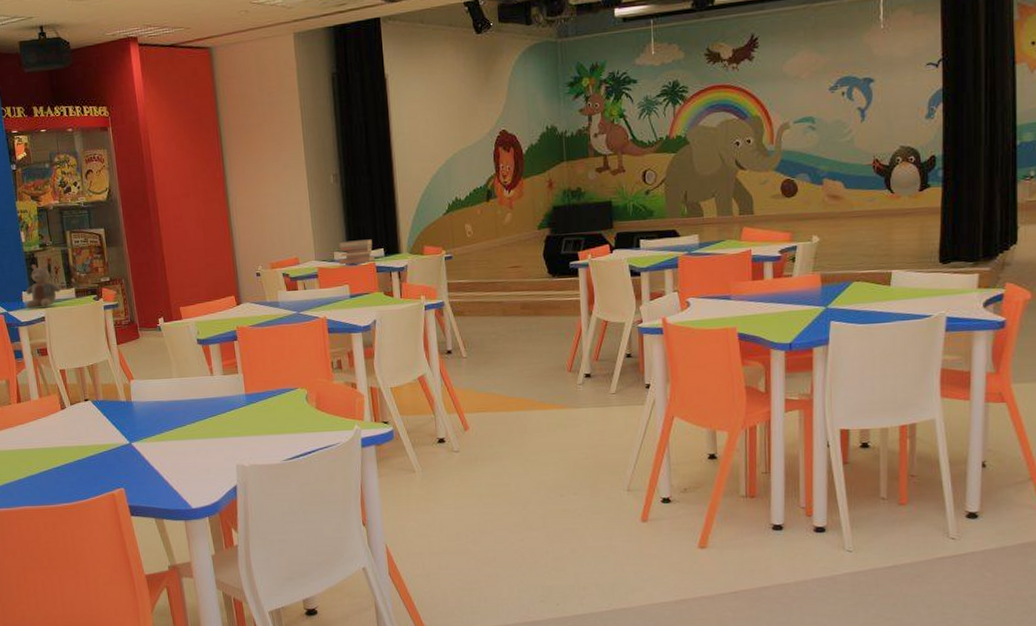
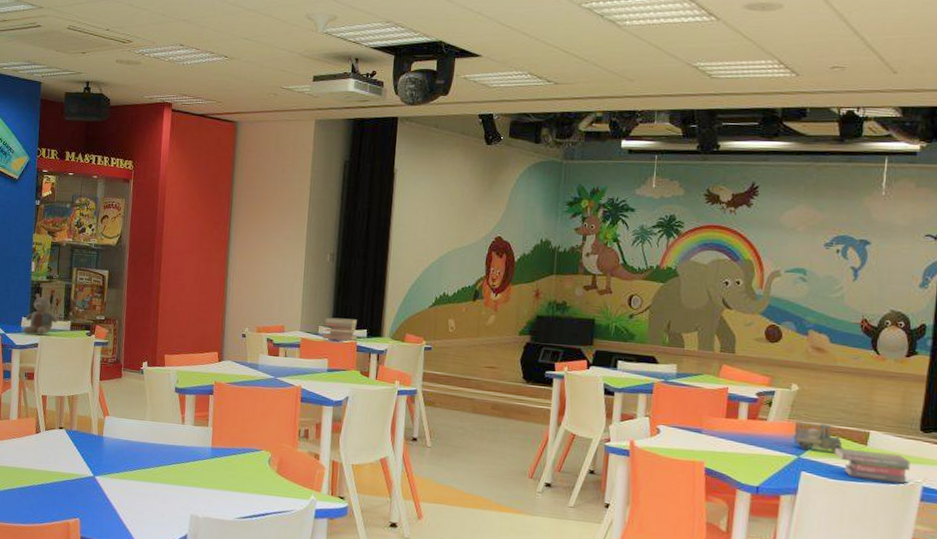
toy truck: none [819,270,869,300] -> present [793,423,844,454]
books: none [859,289,933,319] -> present [834,447,910,484]

